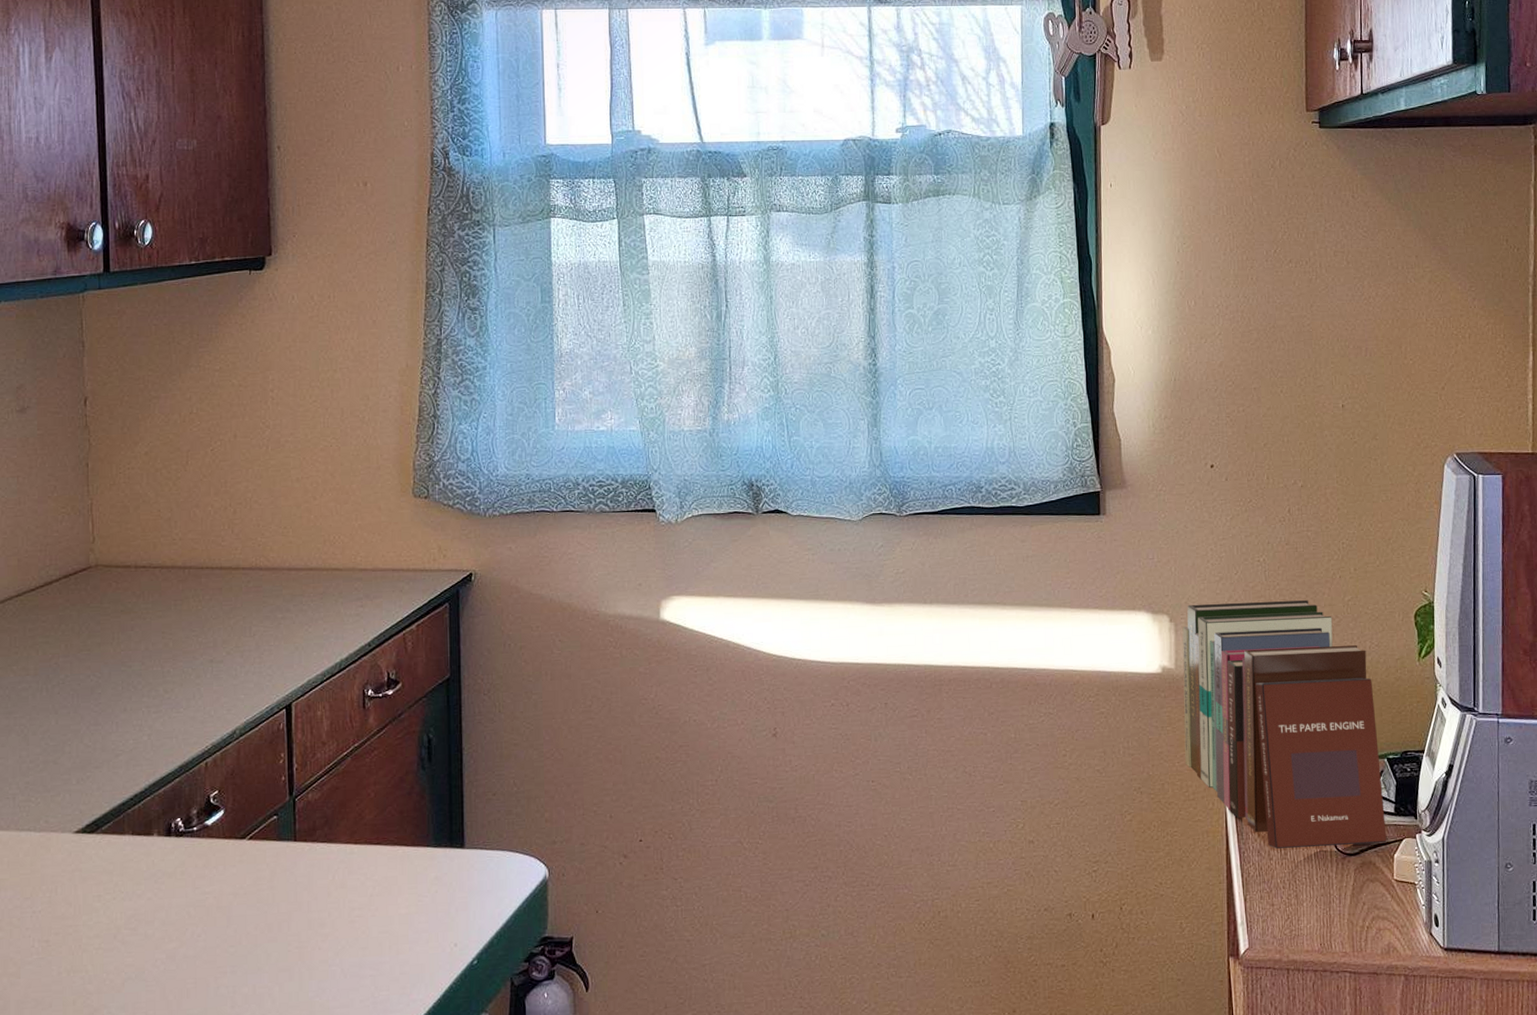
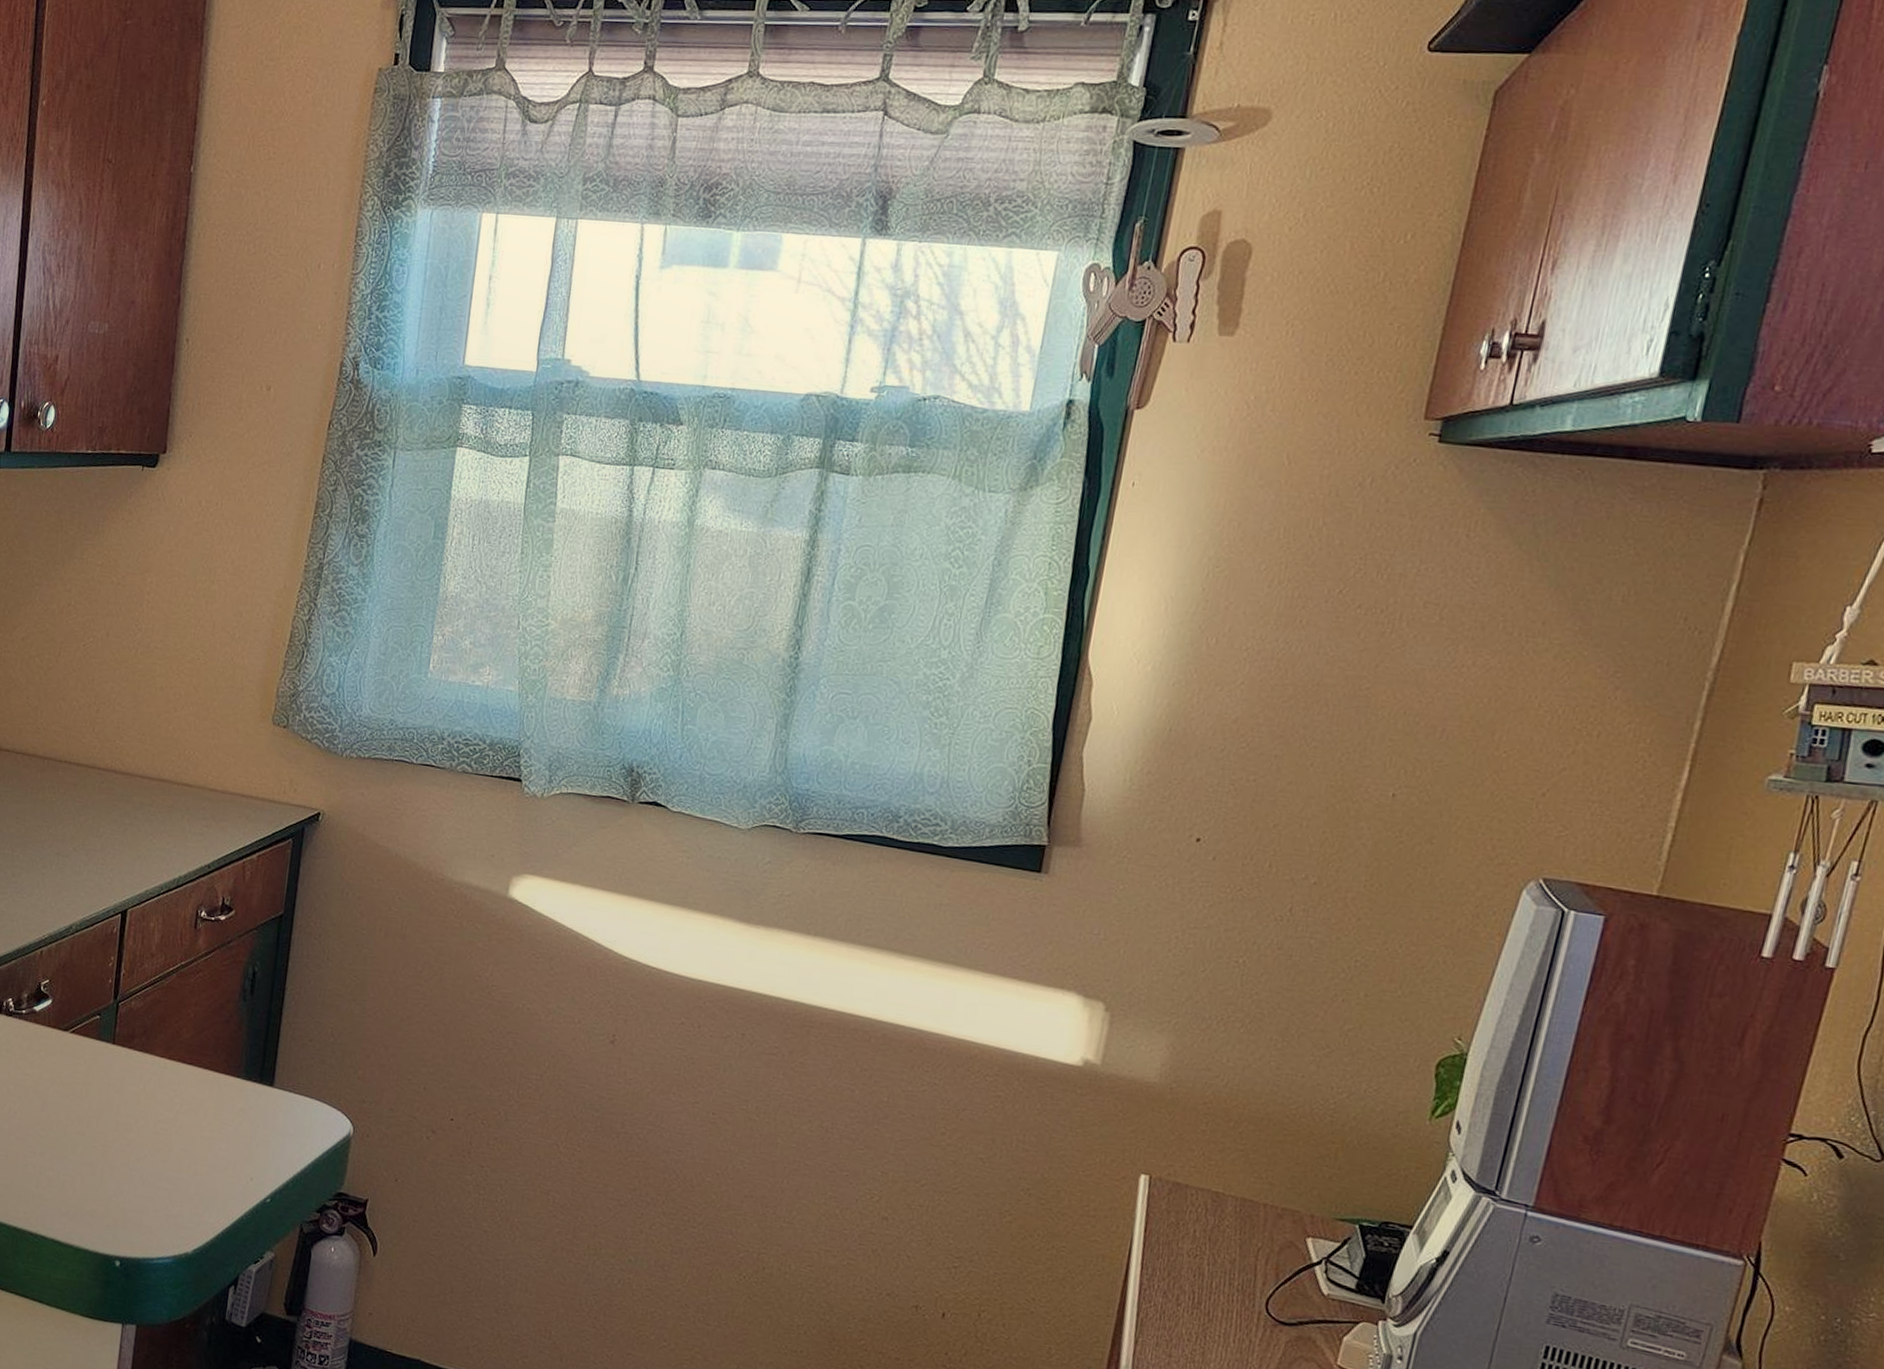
books: present [1182,600,1387,850] -> none [1091,995,1360,1321]

